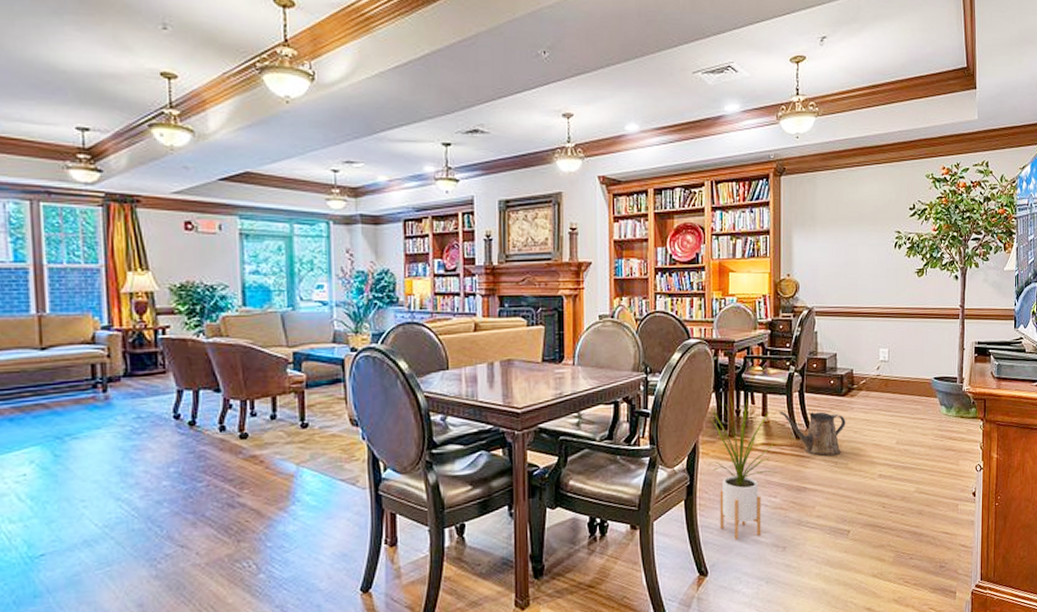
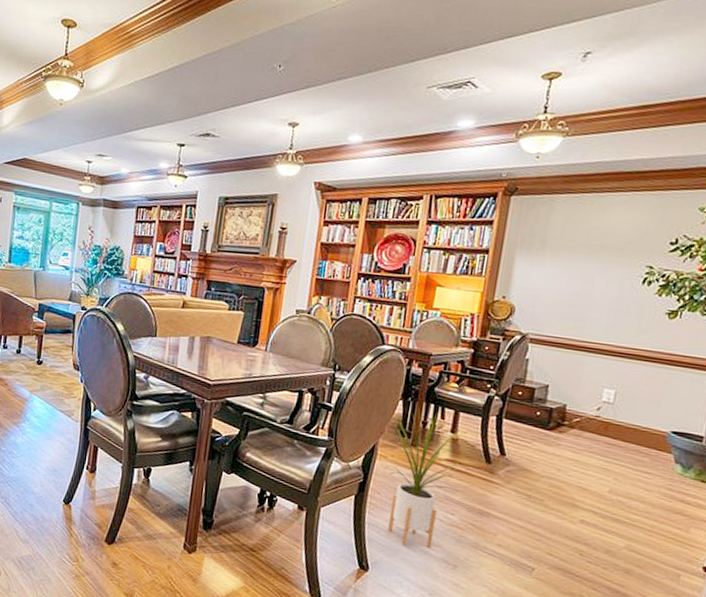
watering can: present [779,411,846,456] -> none [470,432,549,489]

